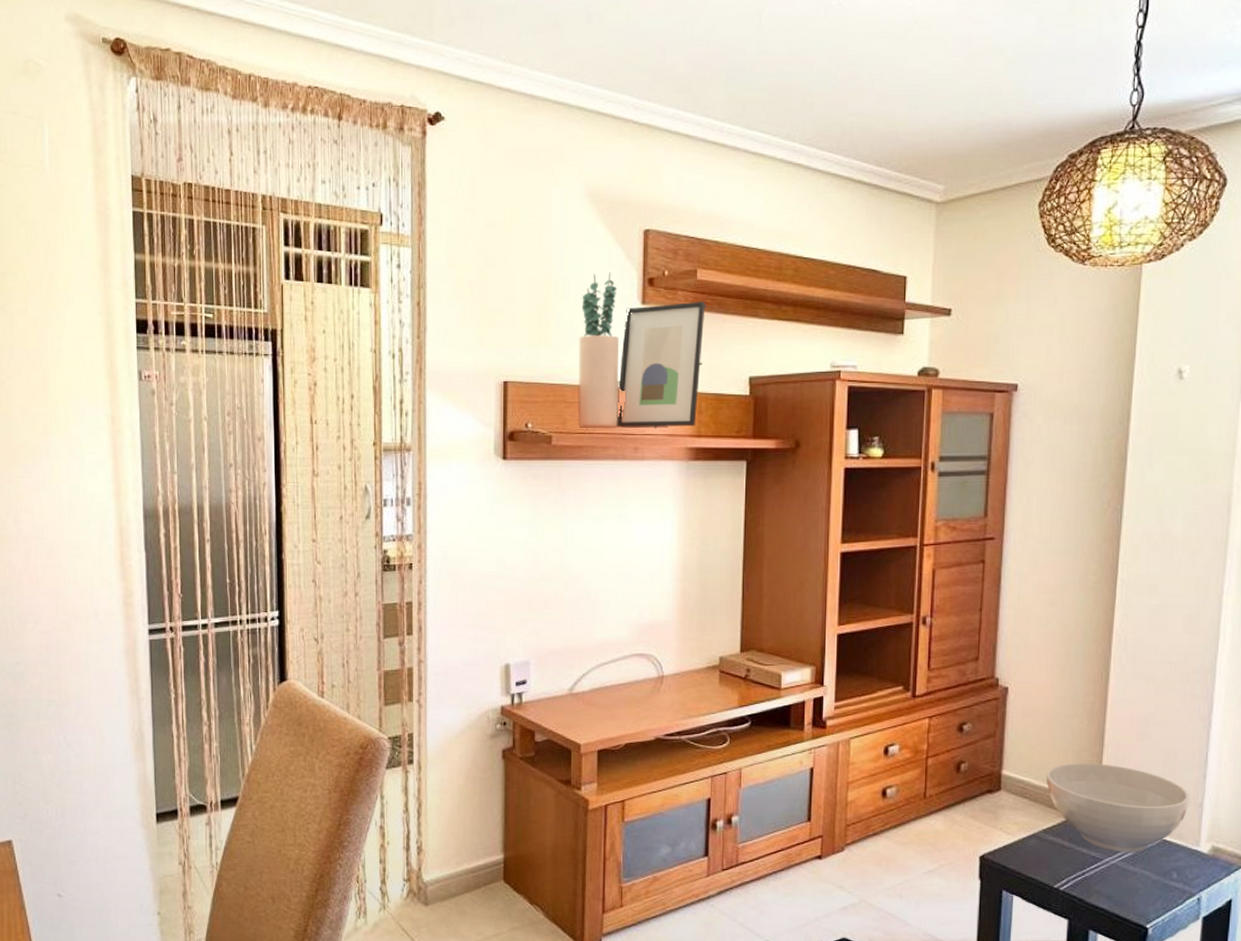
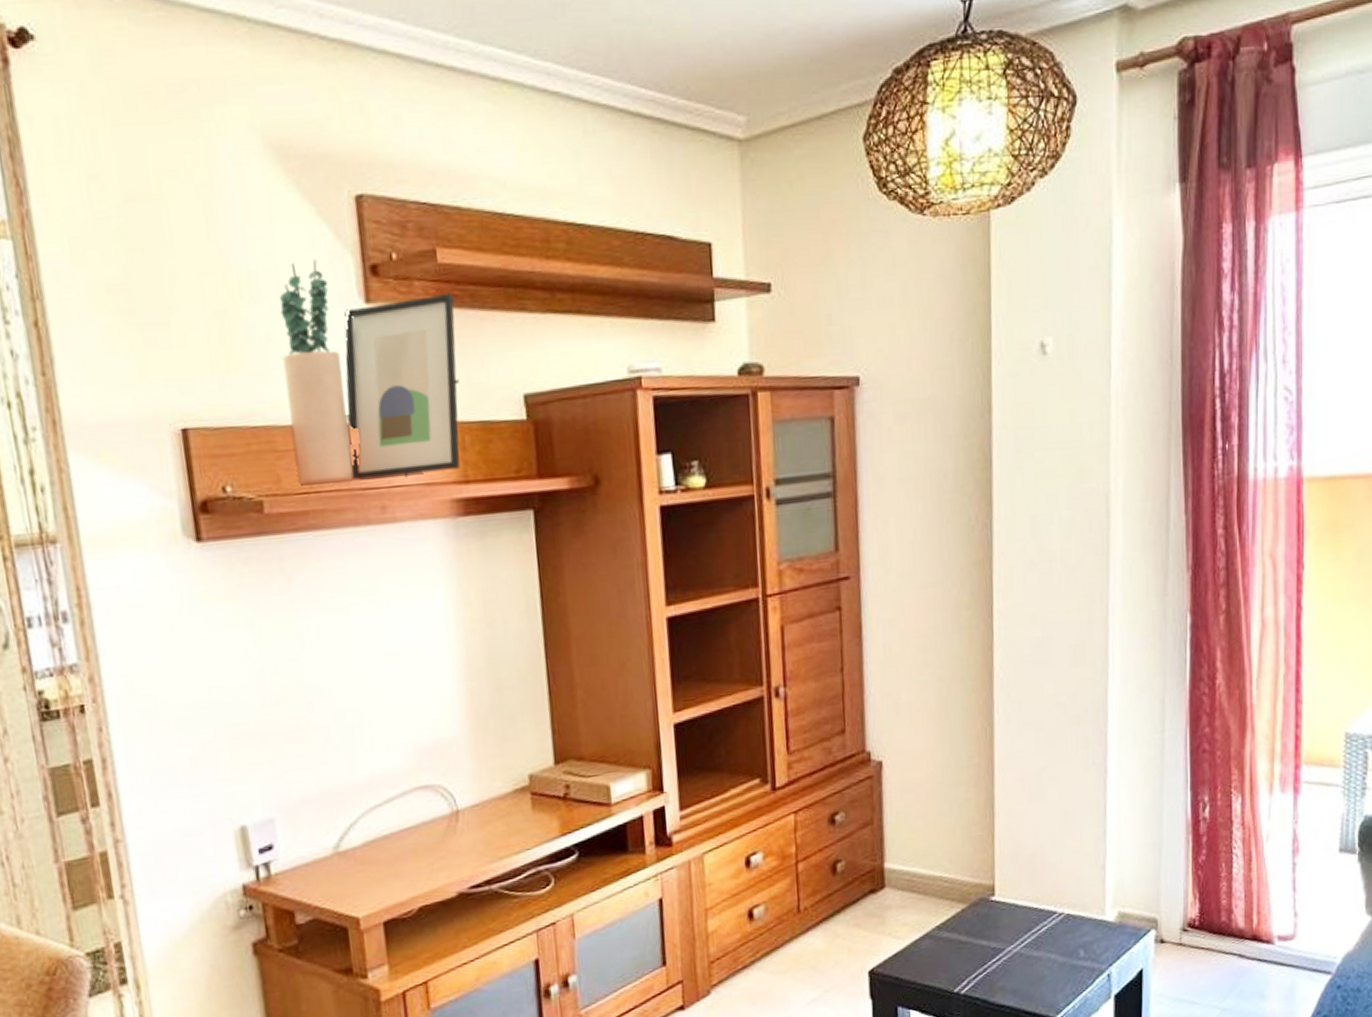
bowl: present [1046,763,1190,853] -> none [934,836,1091,938]

